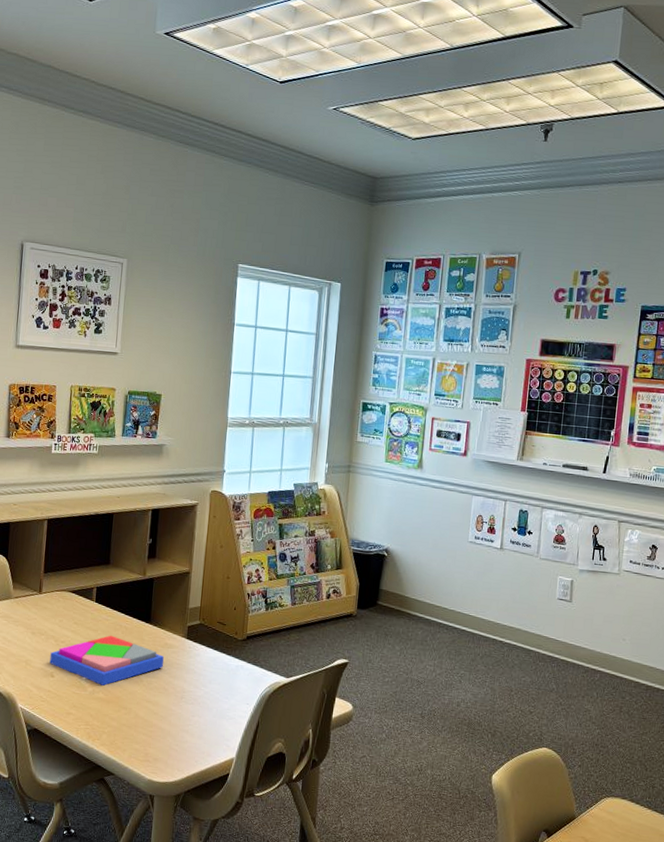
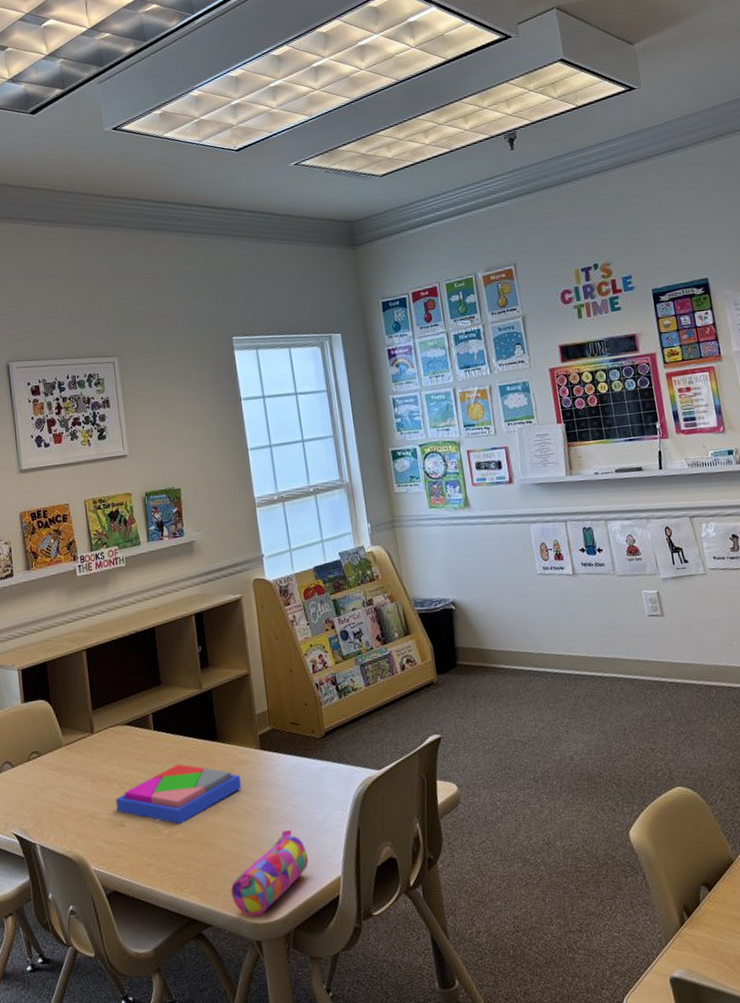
pencil case: none [136,710,210,776] -> present [230,829,309,917]

